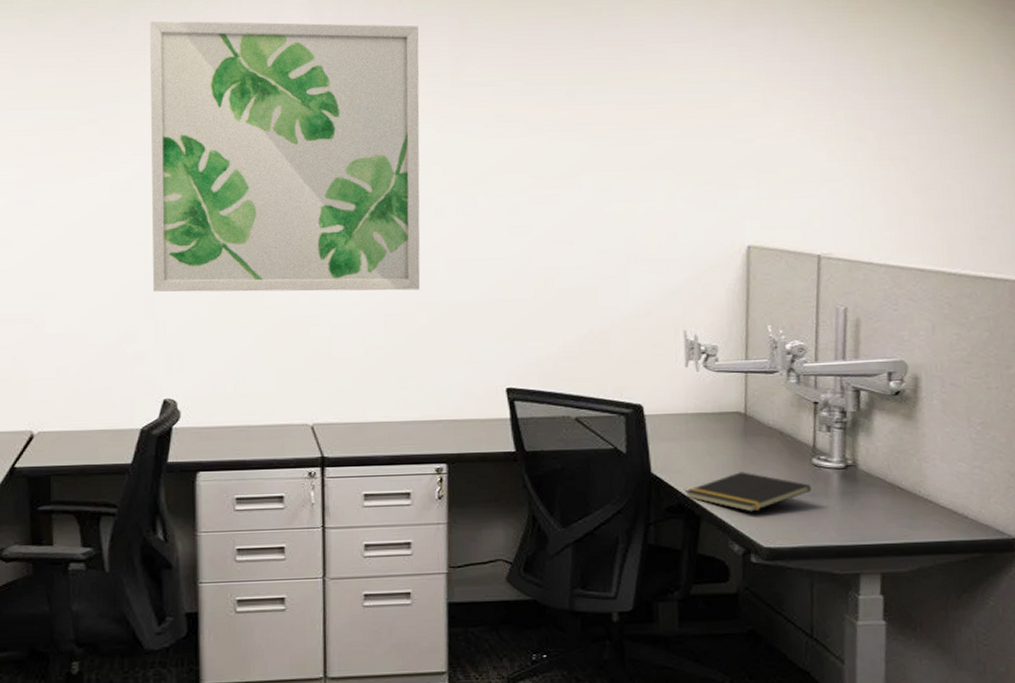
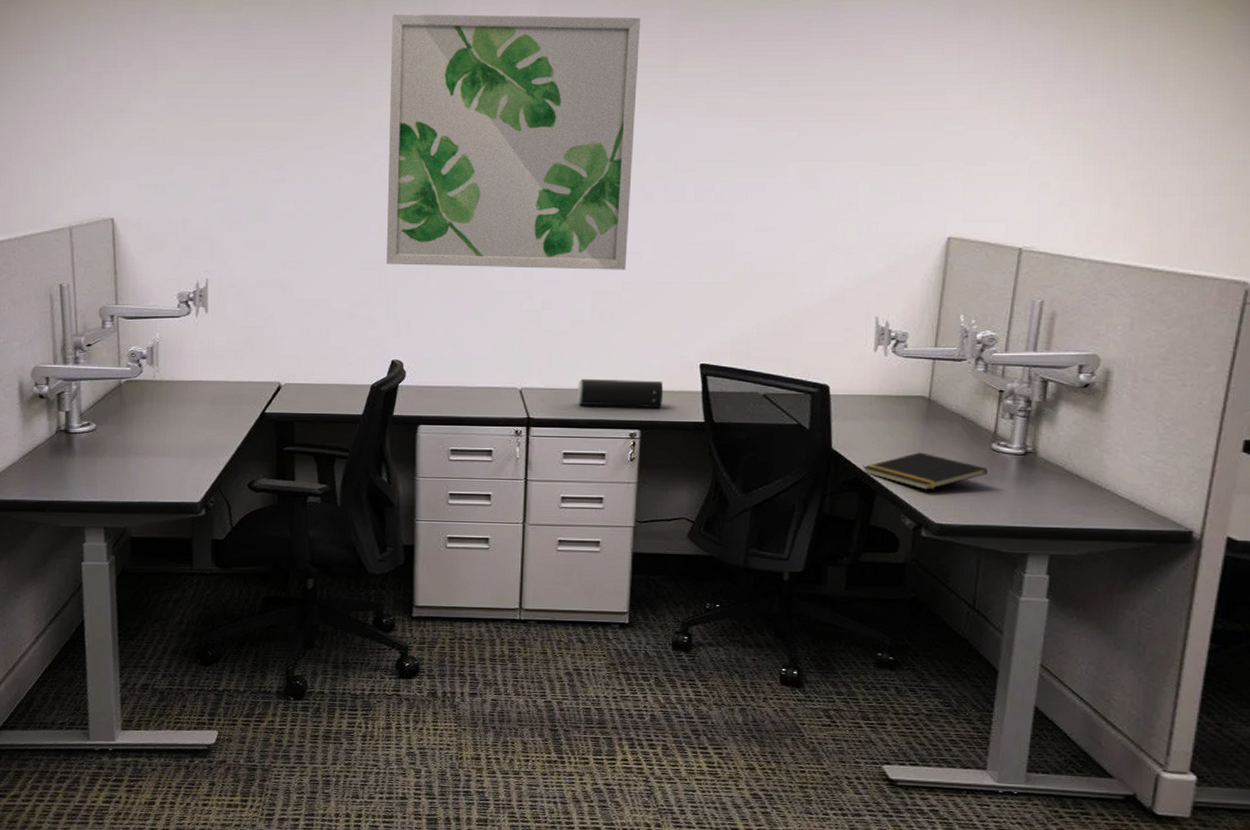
speaker: none [375,408,470,440] -> present [577,379,664,407]

